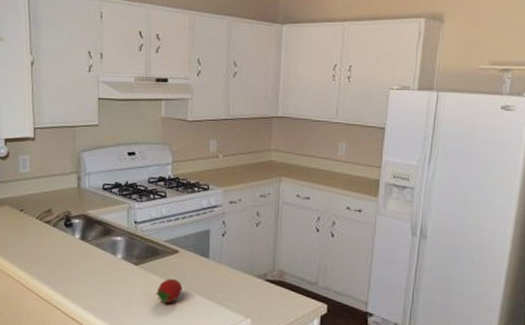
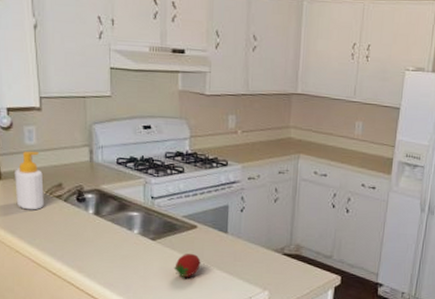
soap bottle: none [9,178,35,235] -> present [15,151,44,210]

